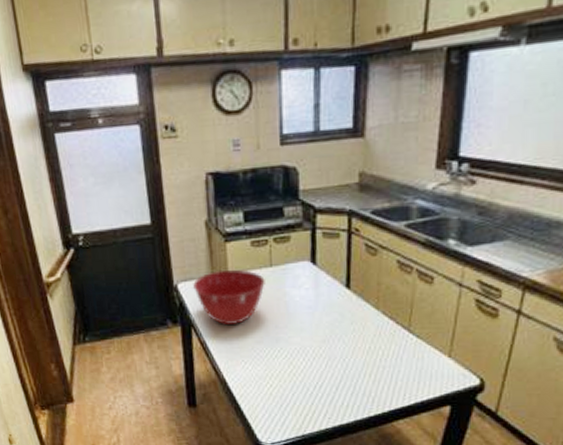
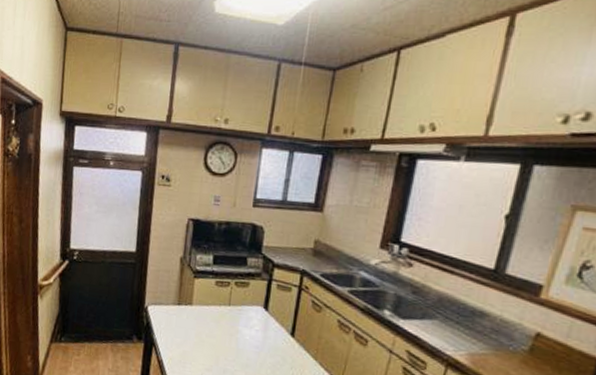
mixing bowl: present [192,269,265,324] -> none [160,300,223,350]

